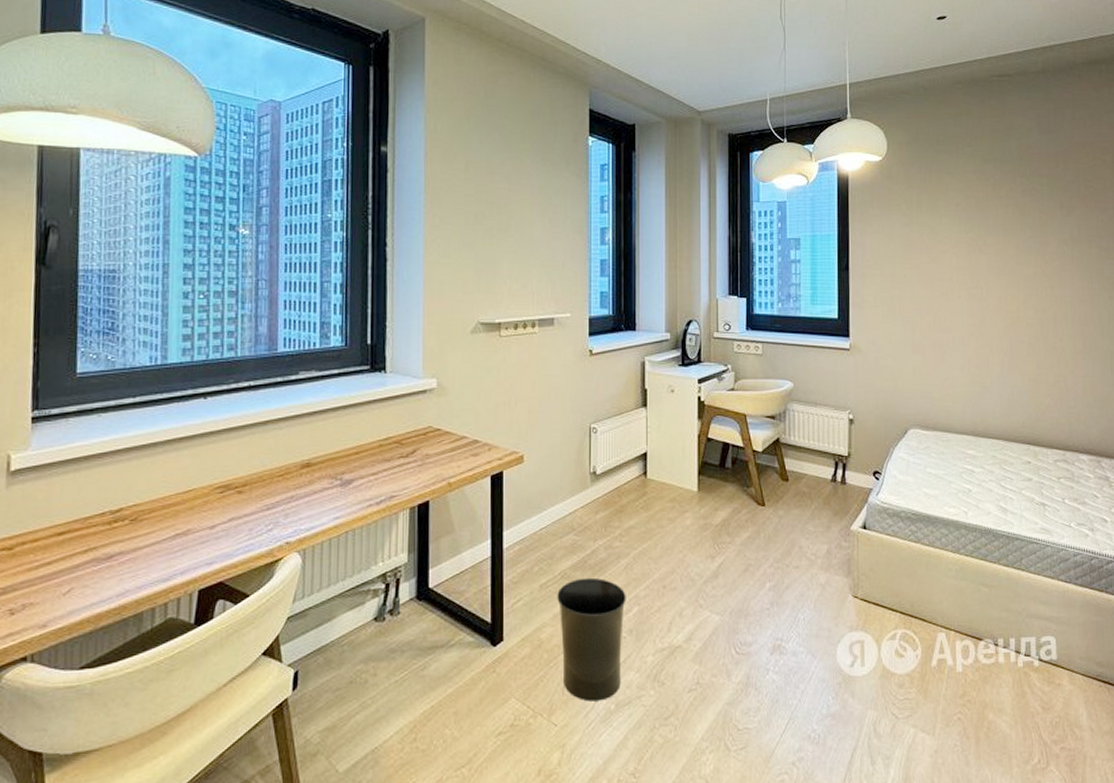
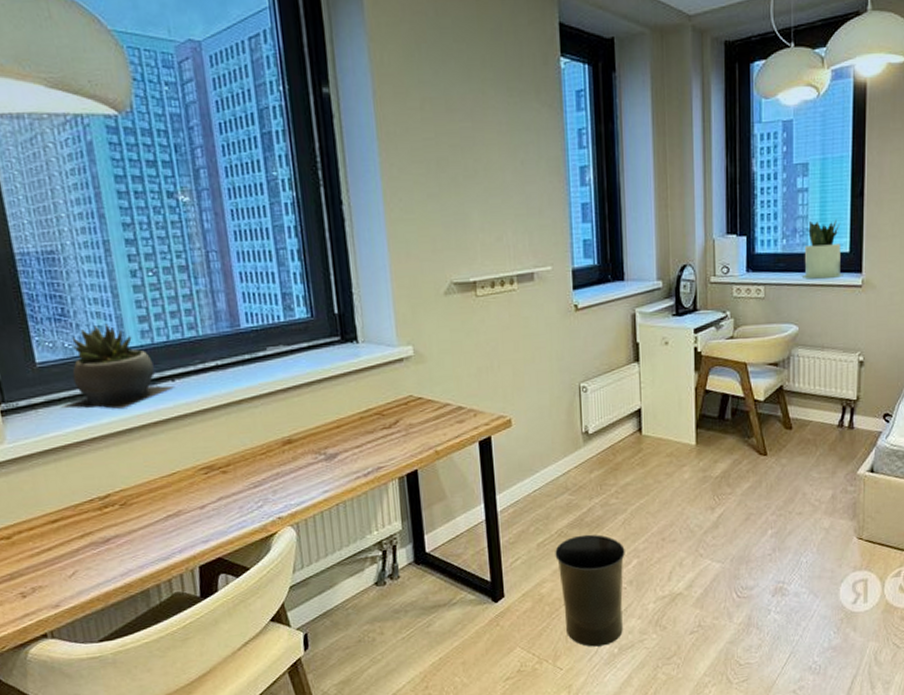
succulent plant: none [91,340,206,423] -> present [60,323,175,410]
planter: none [795,288,833,342] -> present [801,219,843,281]

